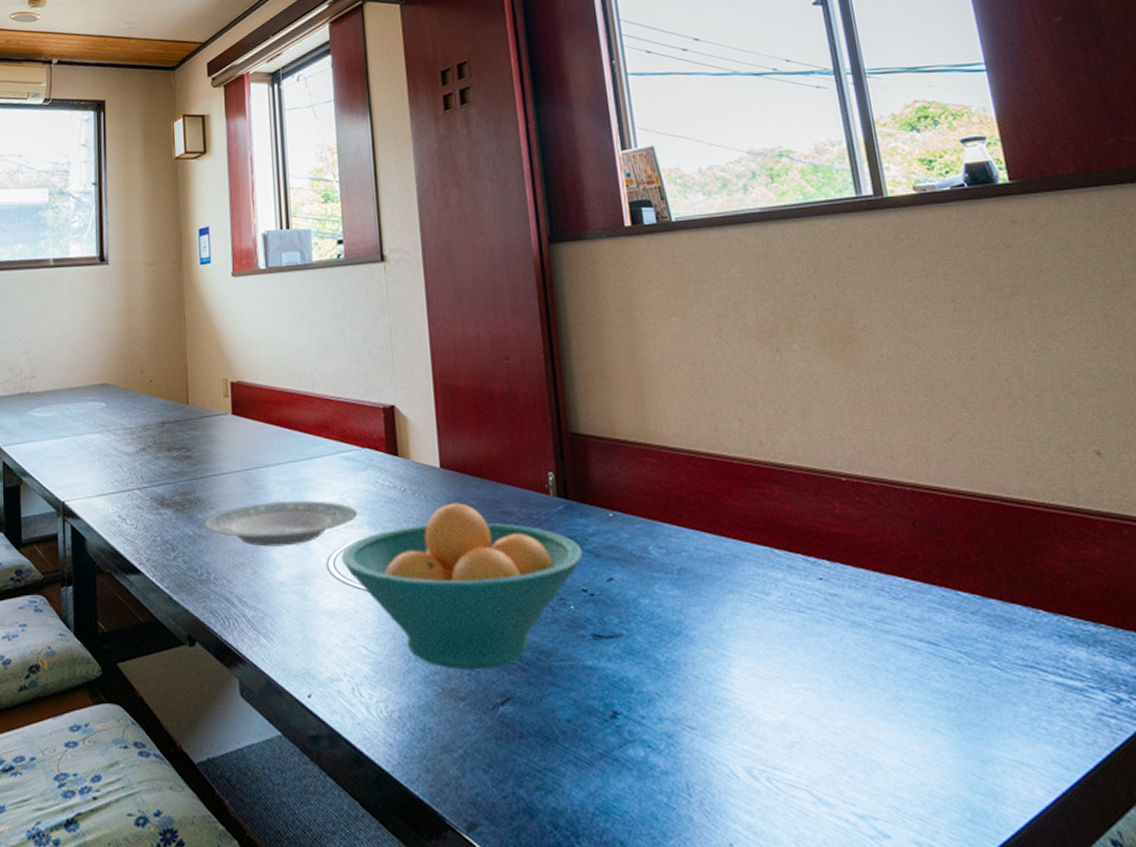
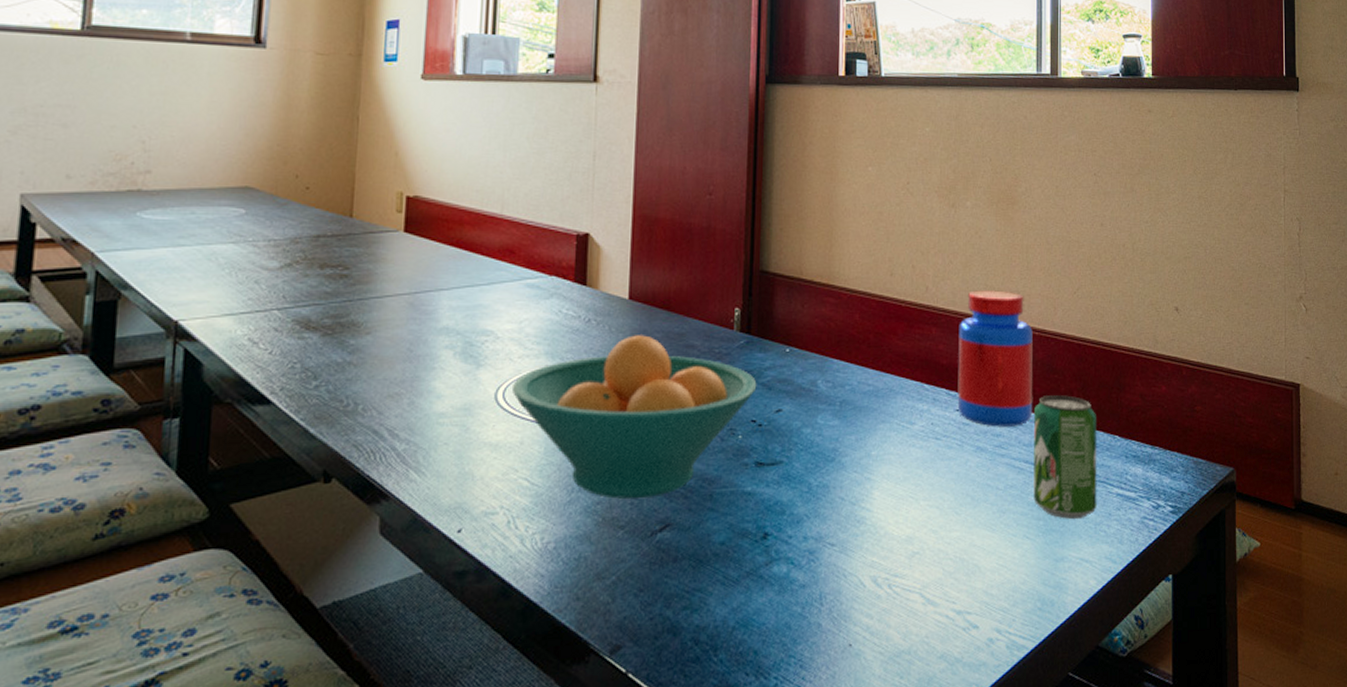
plate: present [202,501,358,547] -> none [354,329,536,376]
jar: none [806,441,920,599] -> present [957,290,1034,427]
beverage can: none [920,561,1029,713] -> present [1033,395,1097,520]

